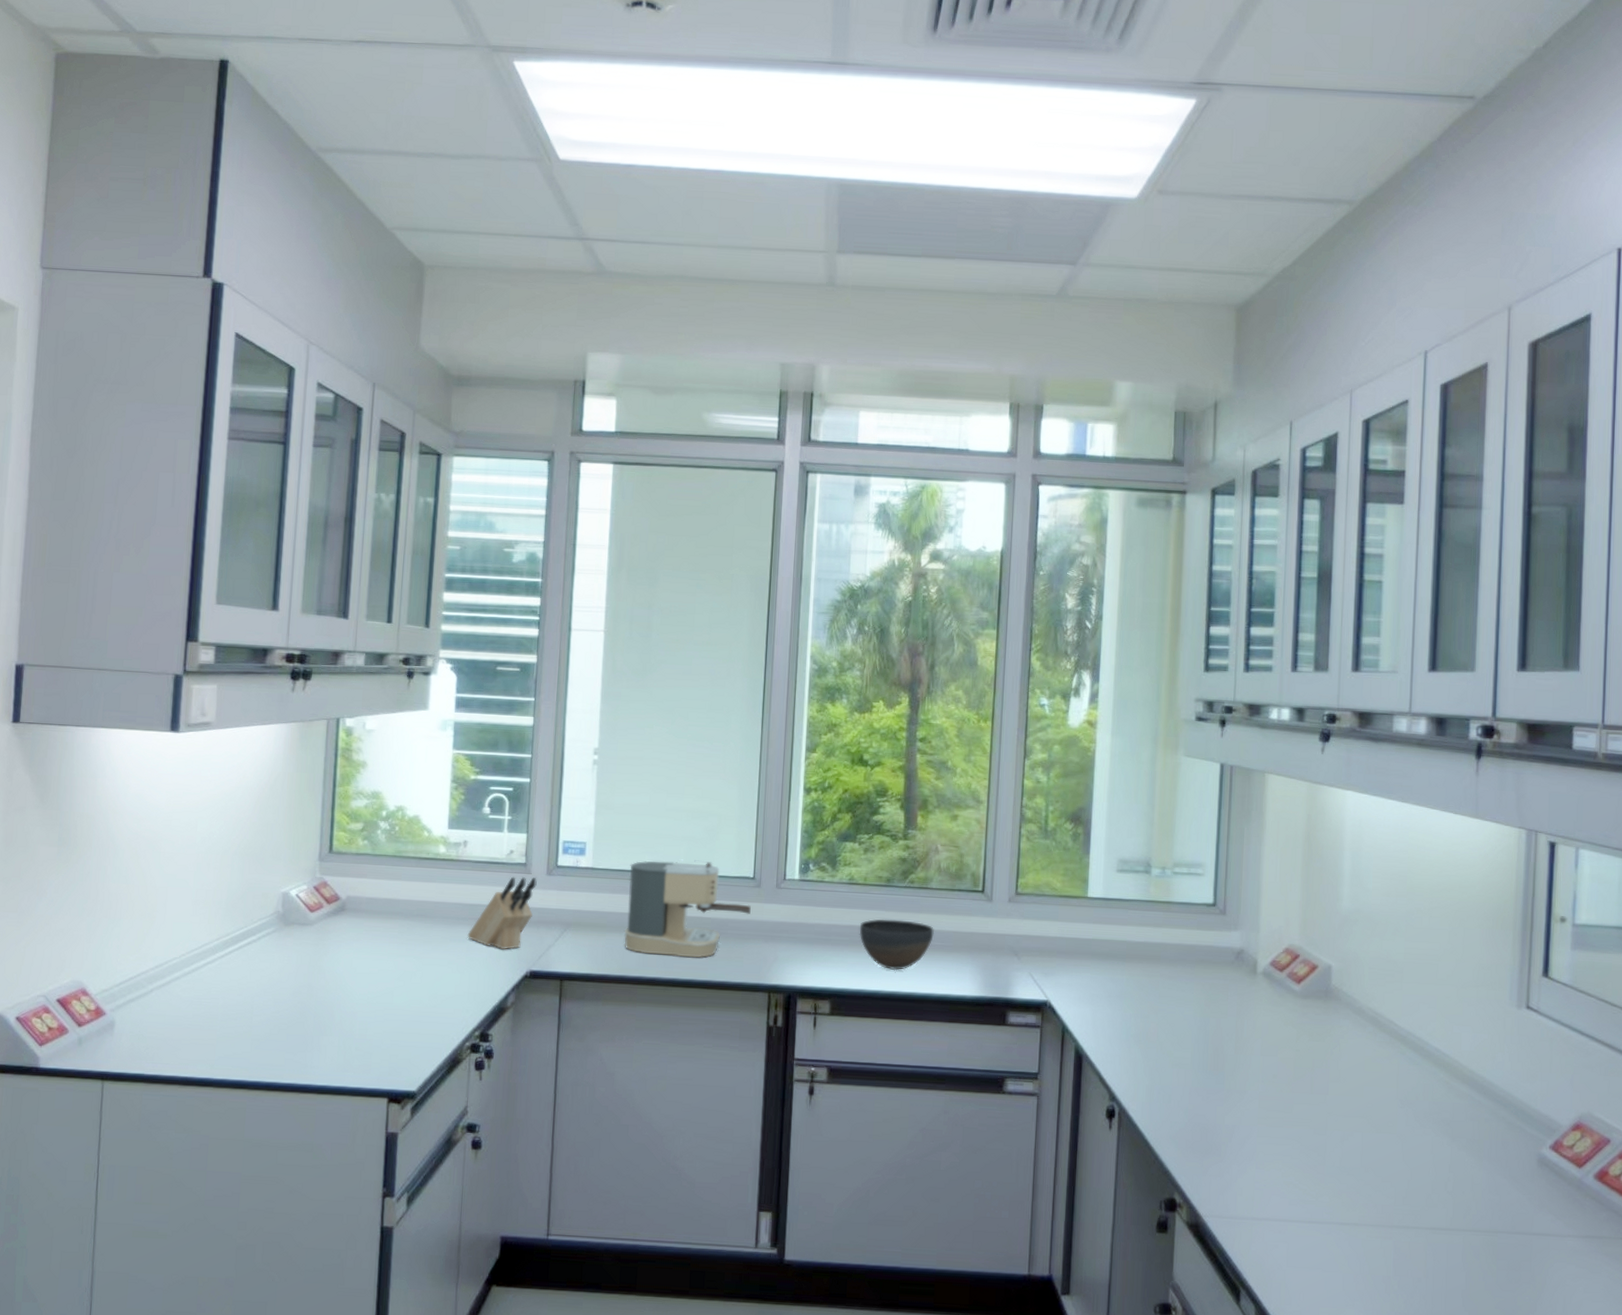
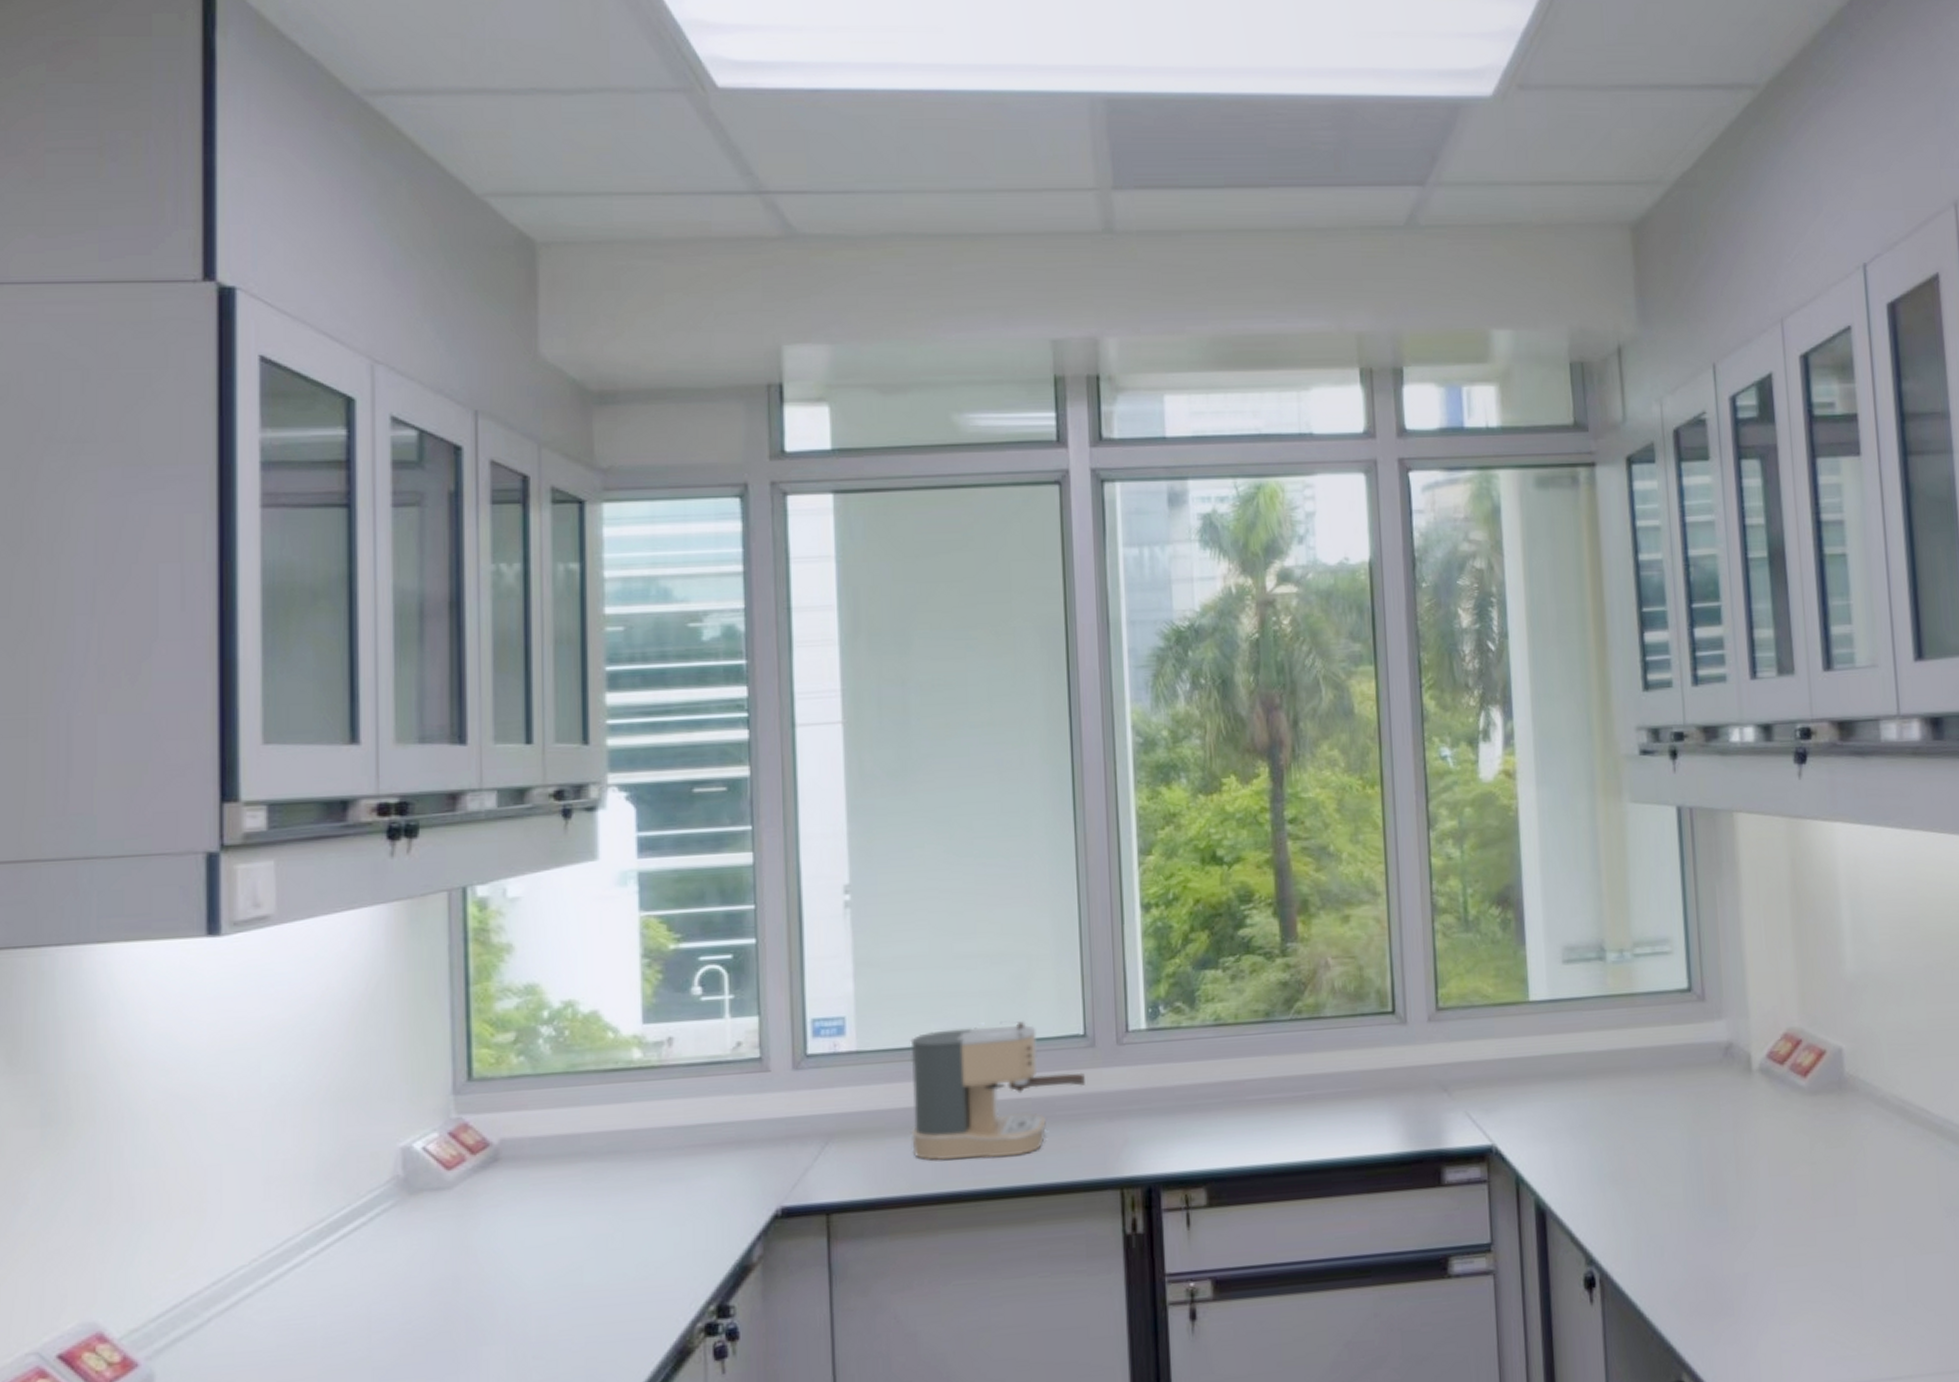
knife block: present [467,876,537,949] -> none [685,1076,779,1183]
bowl: present [859,919,934,971] -> none [1235,1064,1335,1135]

